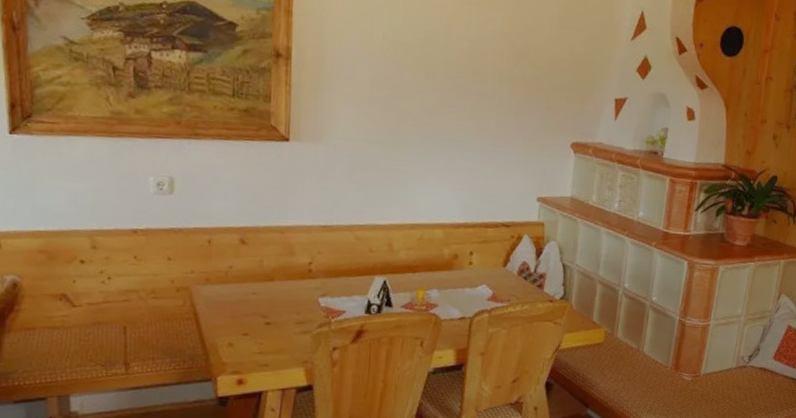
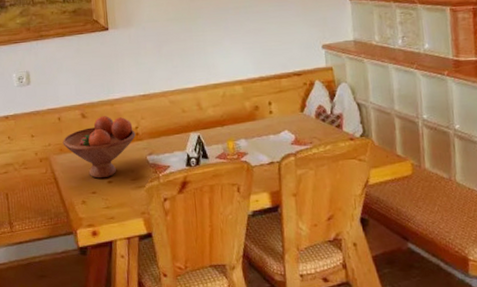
fruit bowl: none [211,244,308,319] -> present [62,116,136,179]

